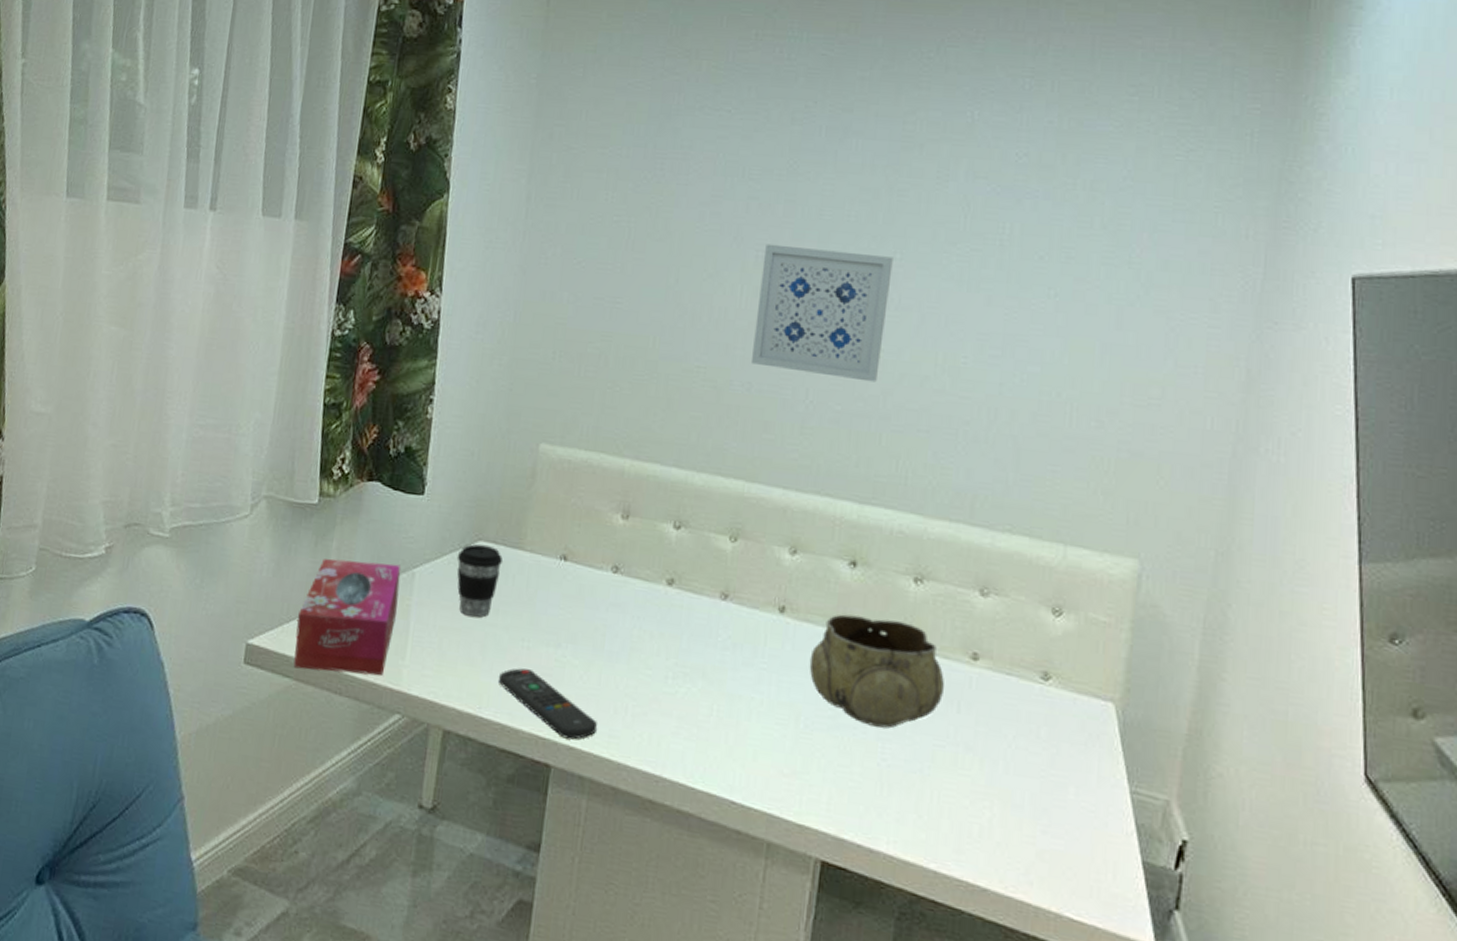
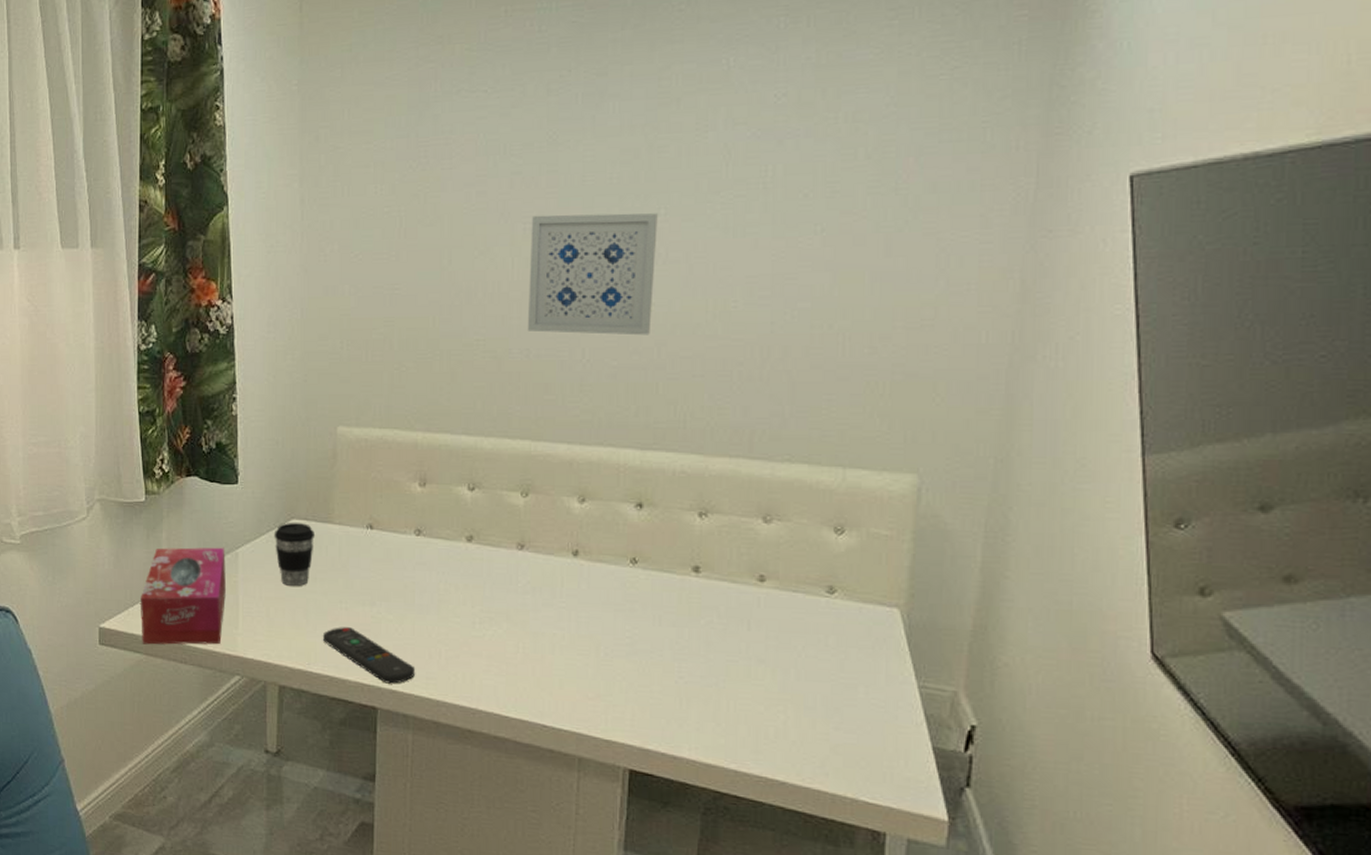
decorative bowl: present [809,614,944,729] -> none [605,552,733,650]

